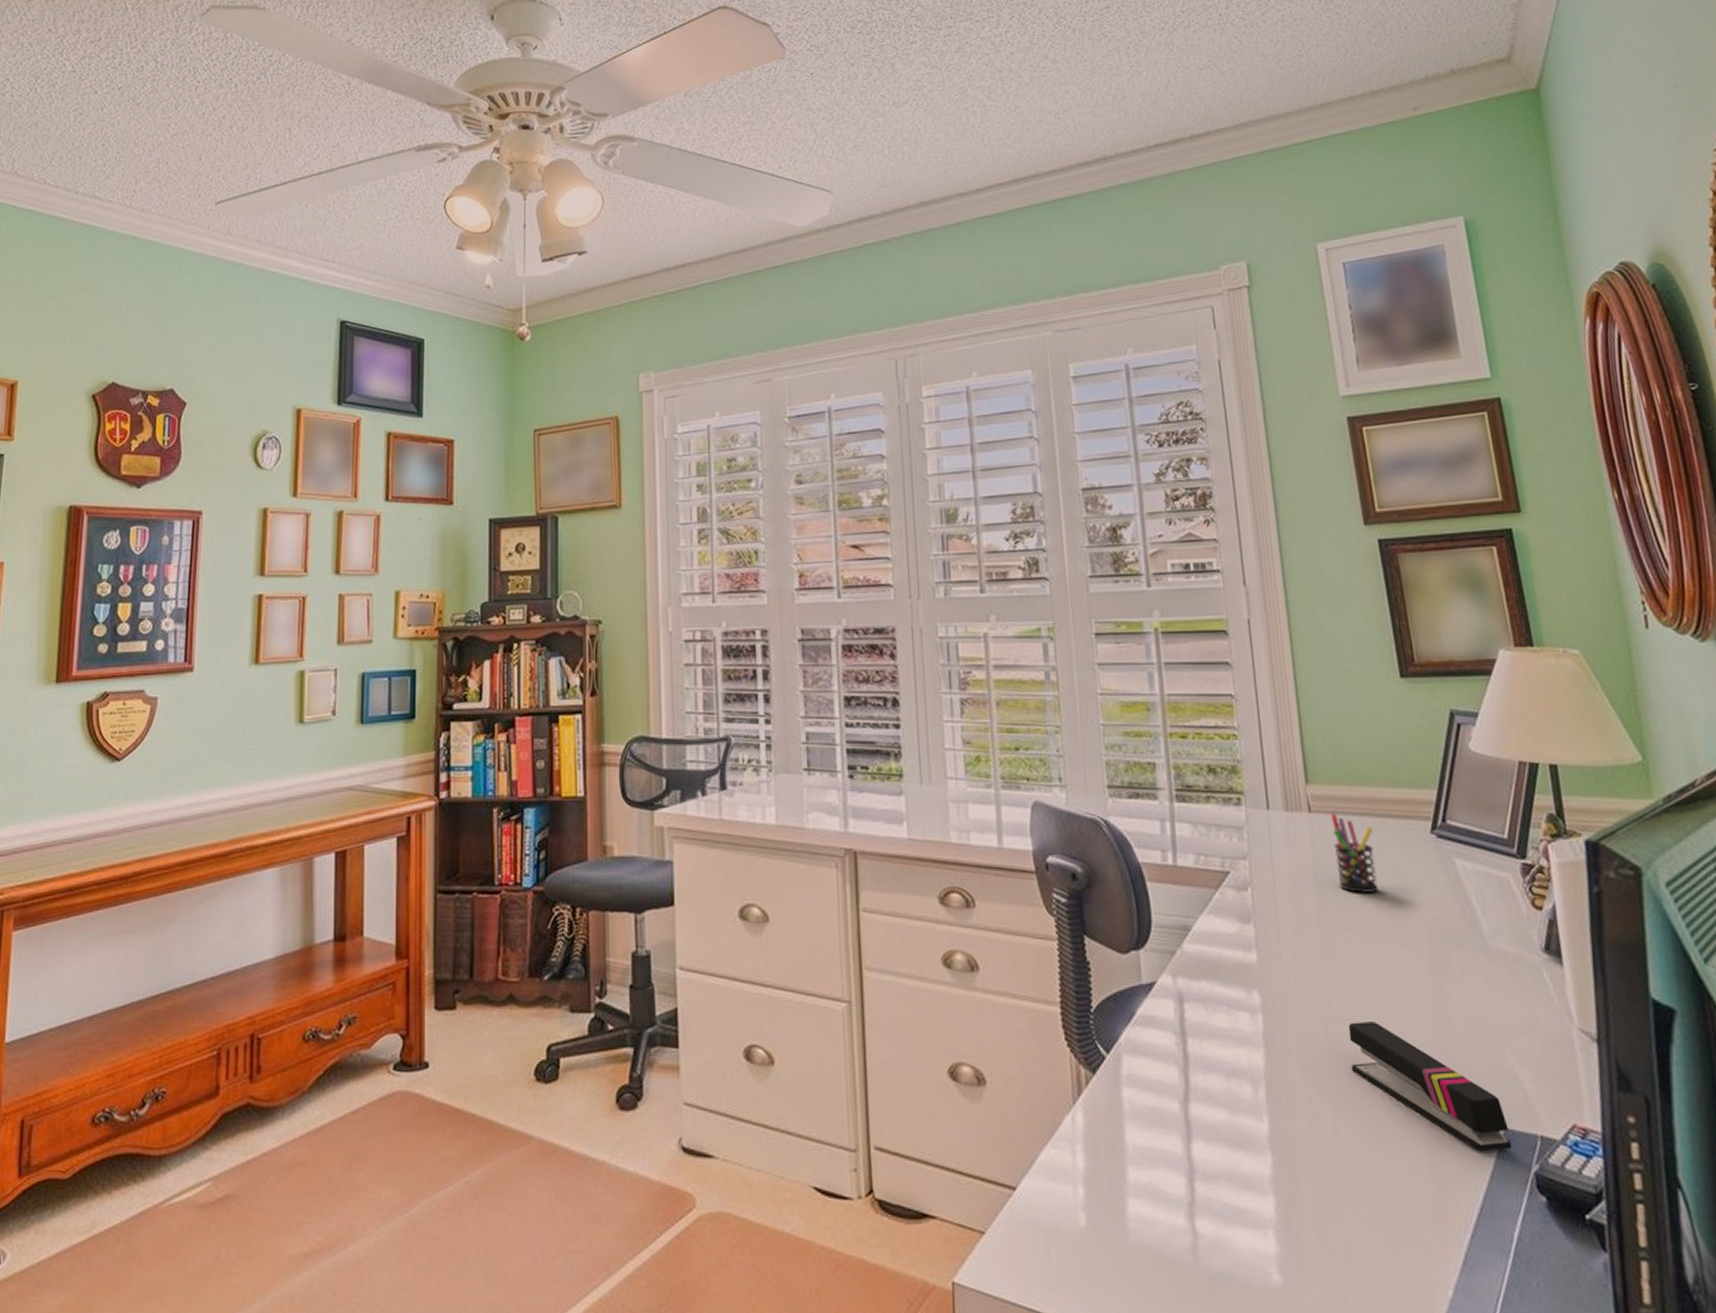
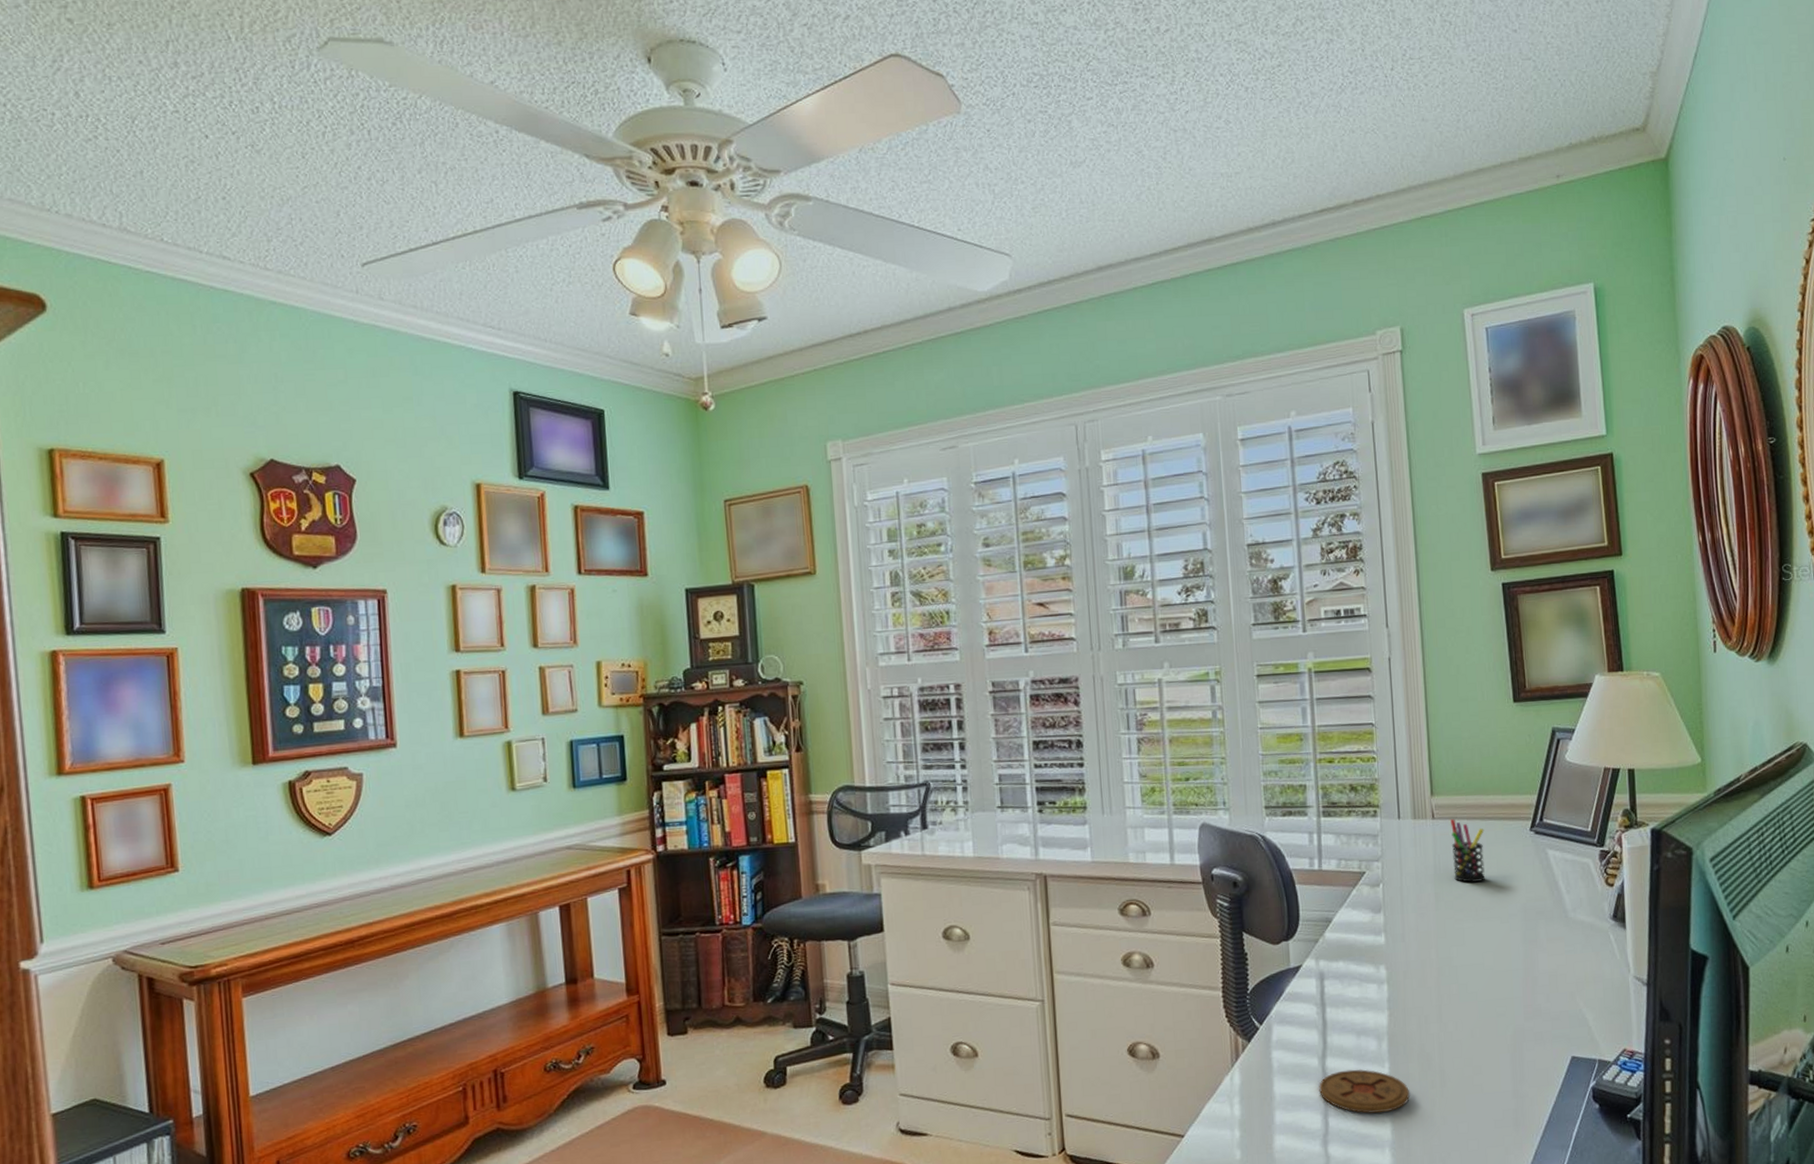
coaster: none [1181,1121,1297,1182] -> present [1319,1069,1410,1114]
stapler: present [1348,1022,1512,1152] -> none [1455,983,1576,1075]

